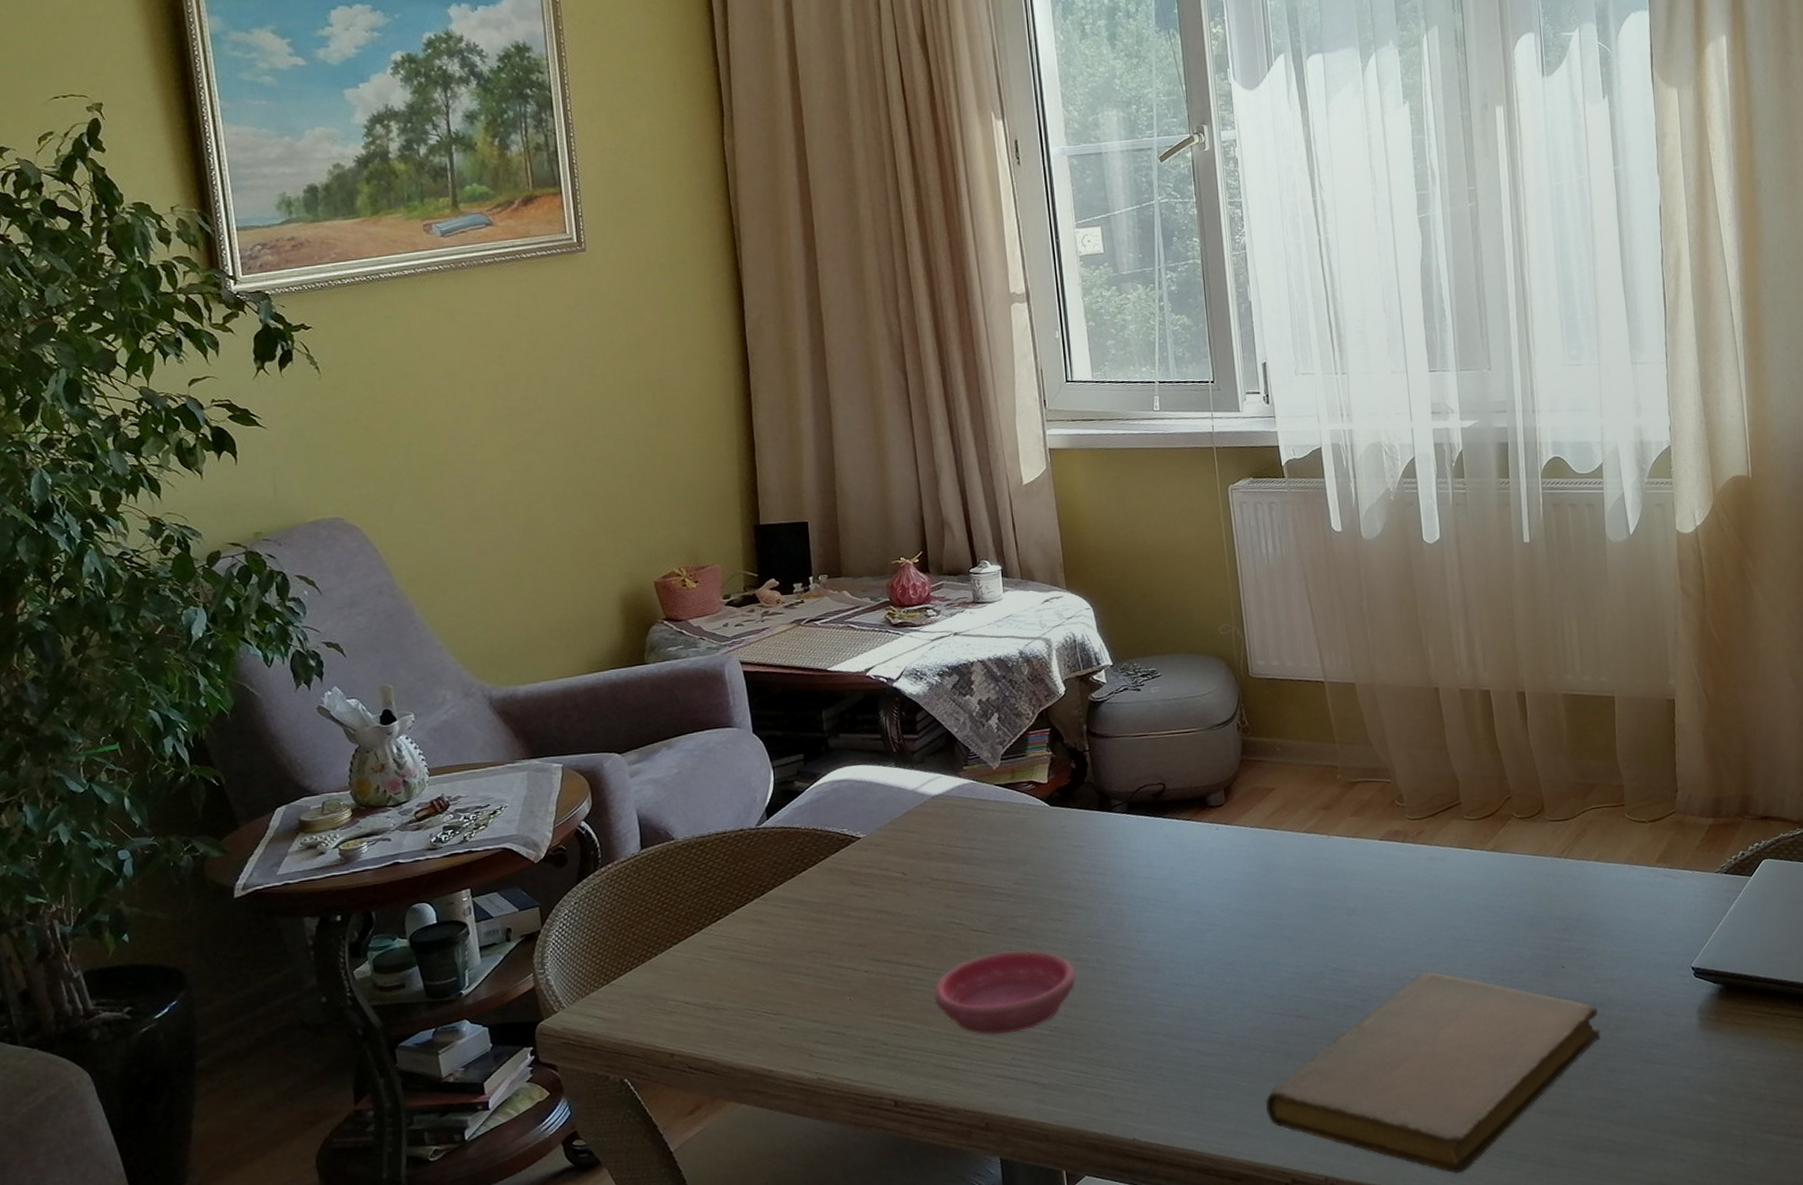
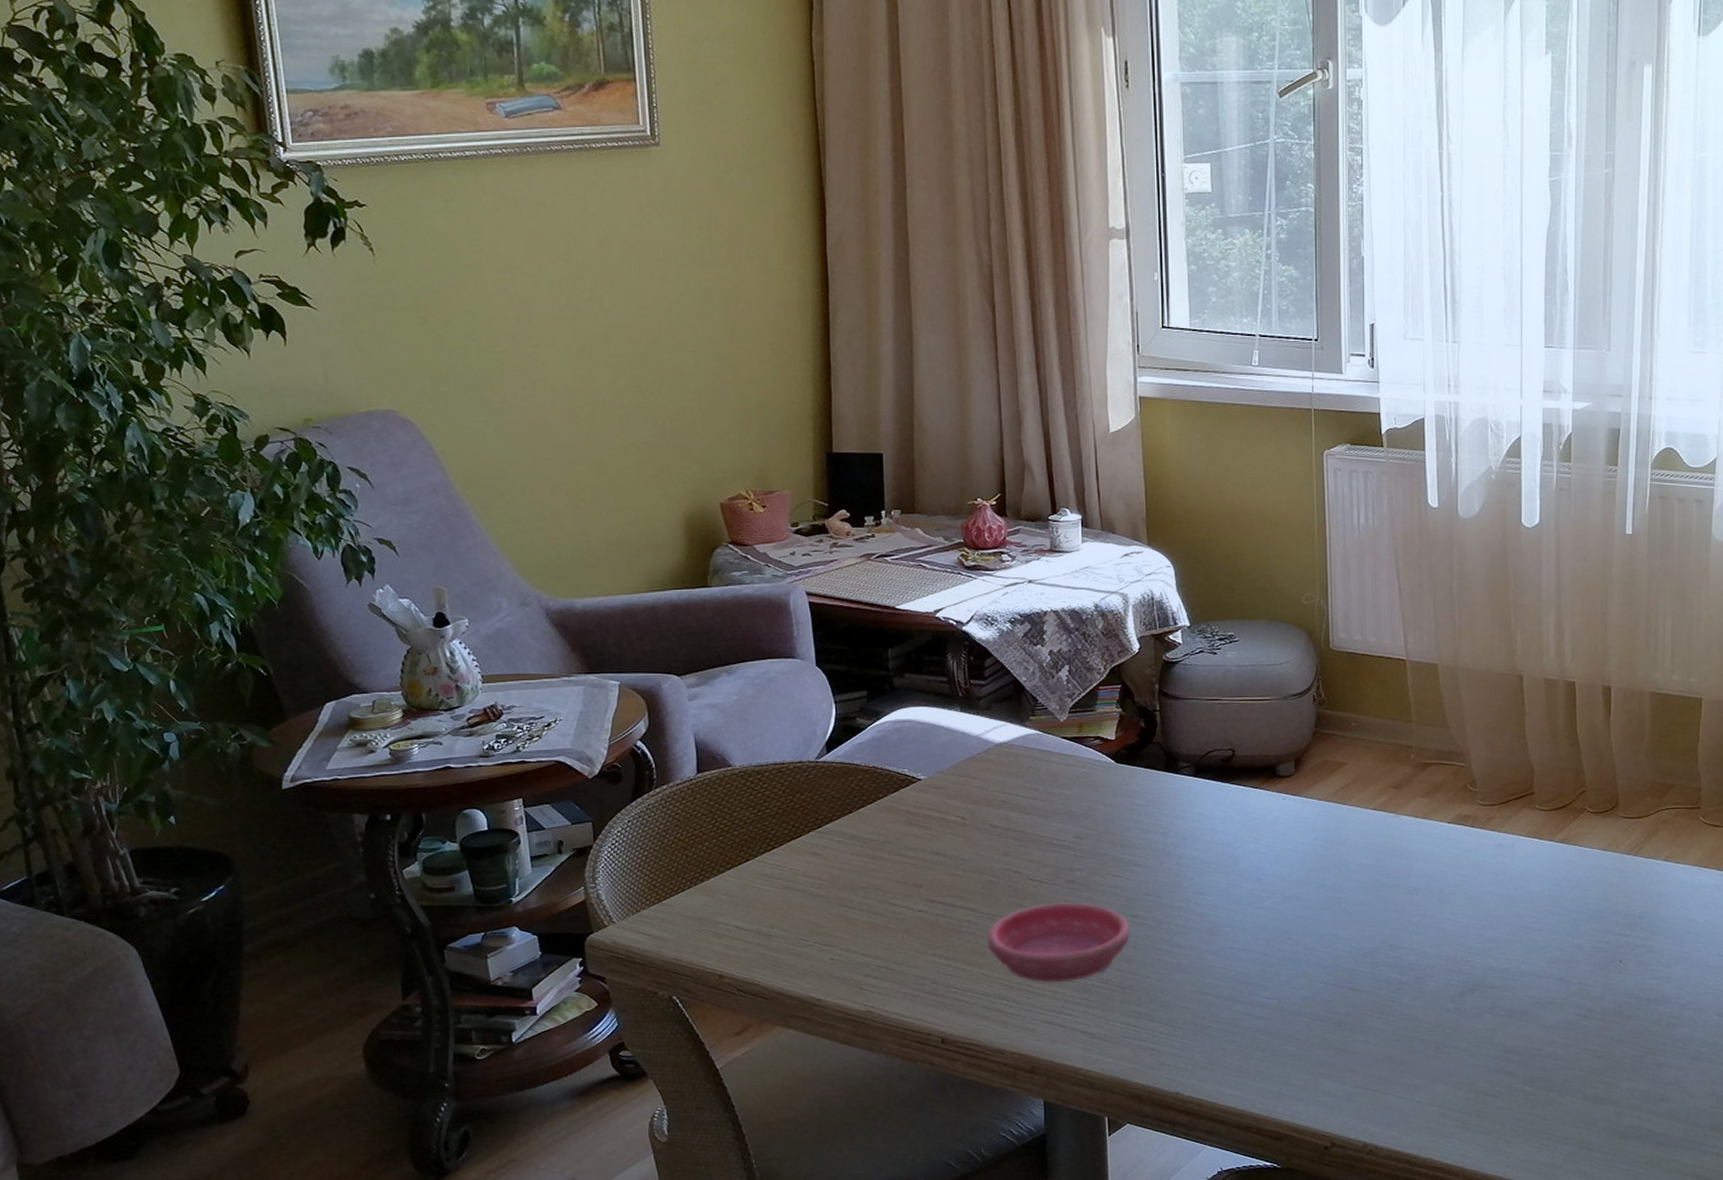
notebook: present [1265,972,1600,1174] -> none [1310,955,1651,1150]

